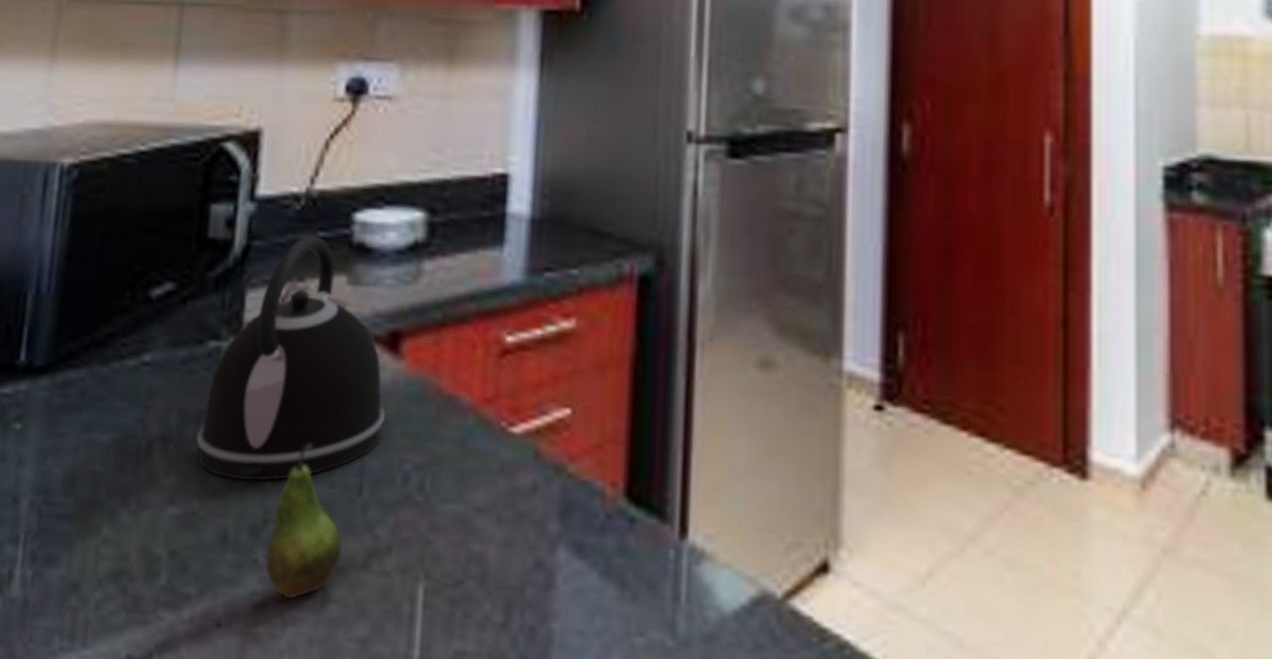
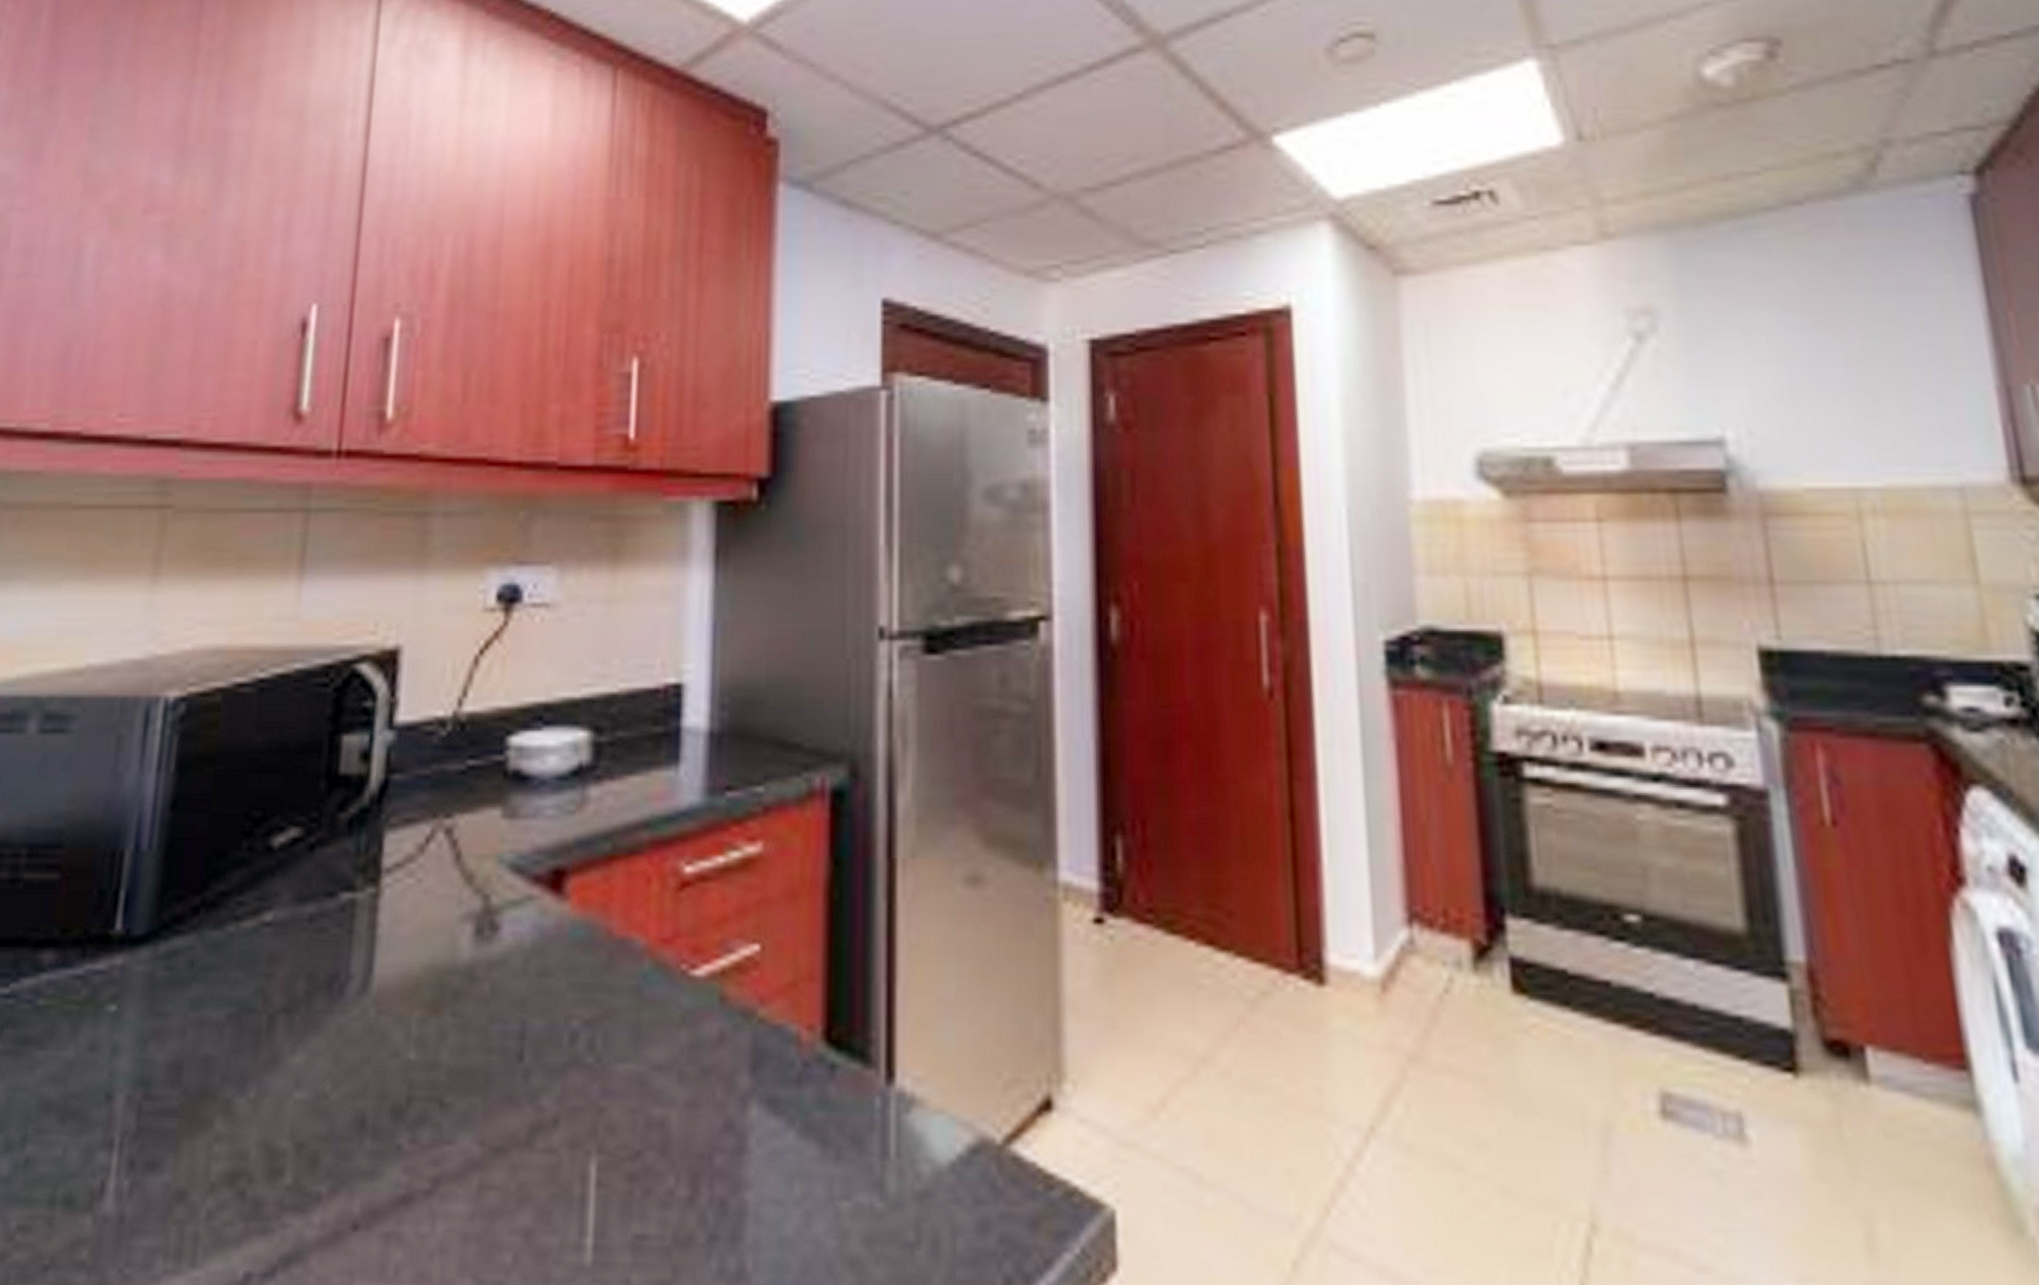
kettle: present [196,235,385,482] -> none [327,765,548,1054]
fruit: present [265,443,342,600] -> none [410,1005,501,1190]

